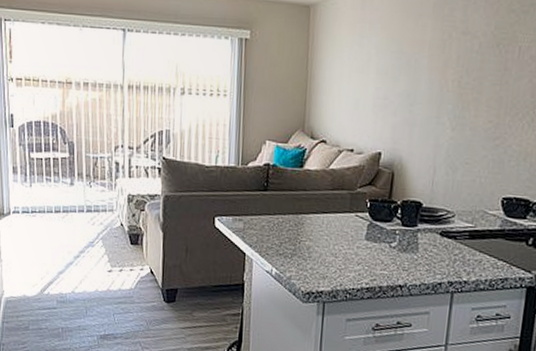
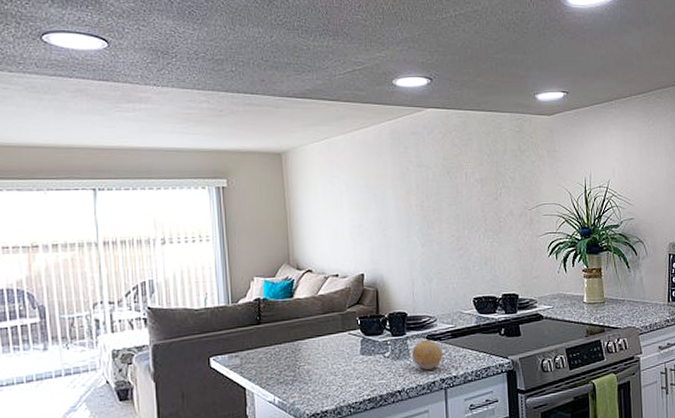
fruit: none [421,236,456,270] -> present [412,340,443,371]

